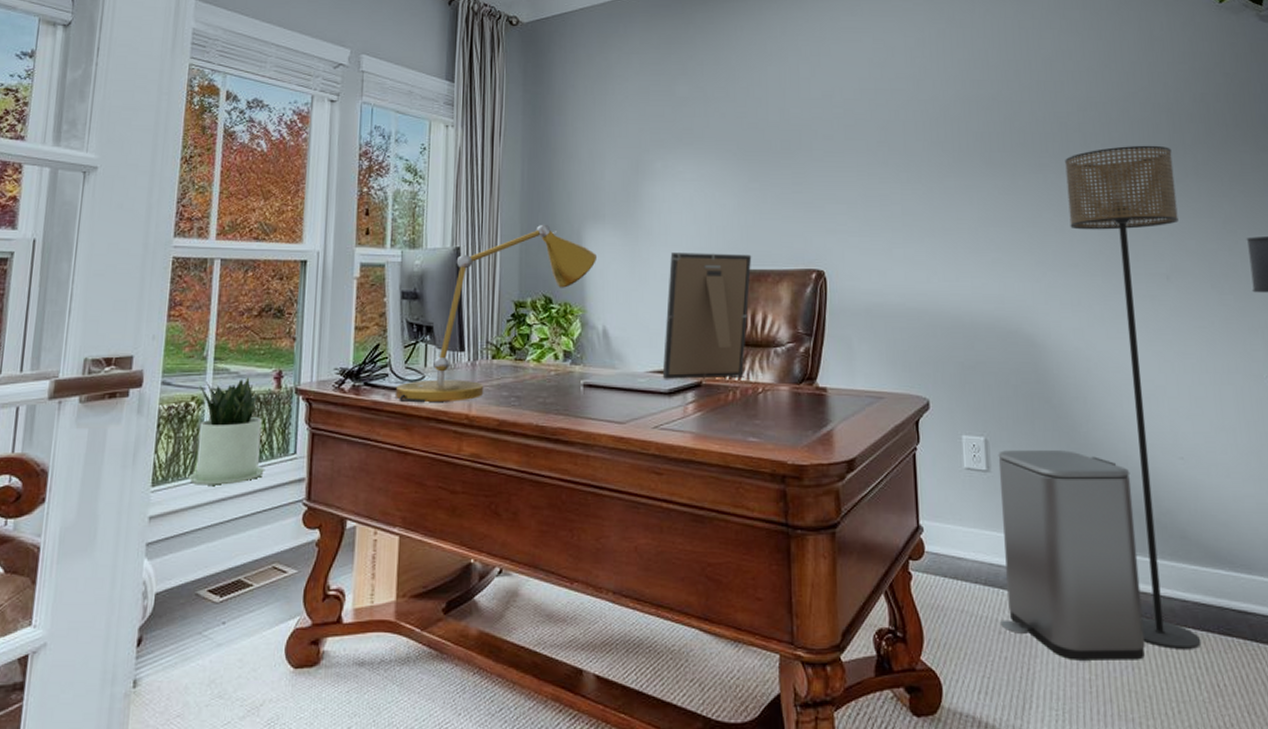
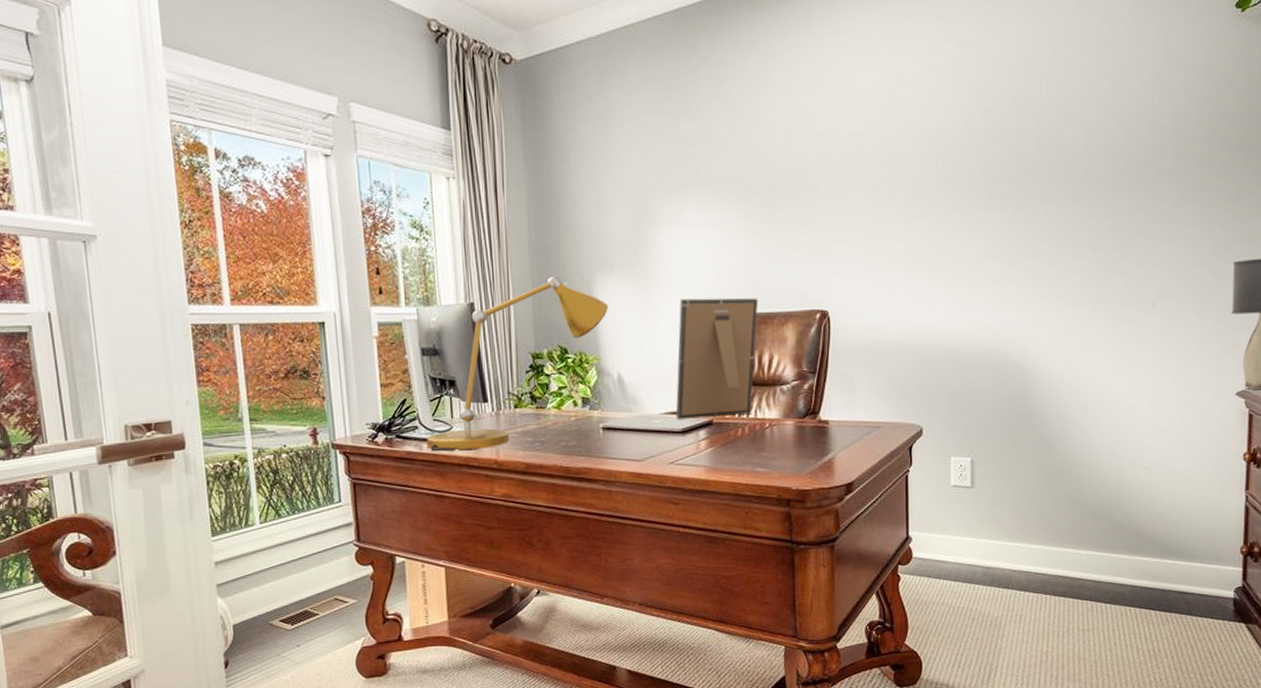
planter: present [189,377,266,485] -> none [240,435,315,533]
pedal bin: present [998,450,1145,660] -> none [975,466,1099,638]
floor lamp: present [1065,145,1201,649] -> none [1066,171,1173,625]

